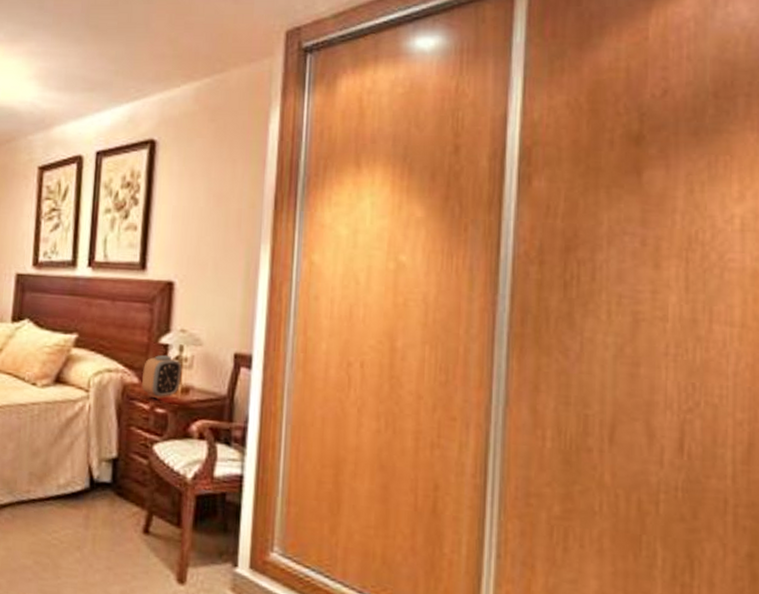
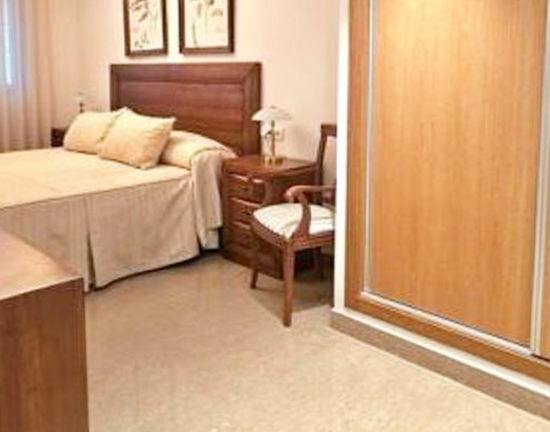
alarm clock: present [142,354,182,399] -> none [239,130,275,171]

